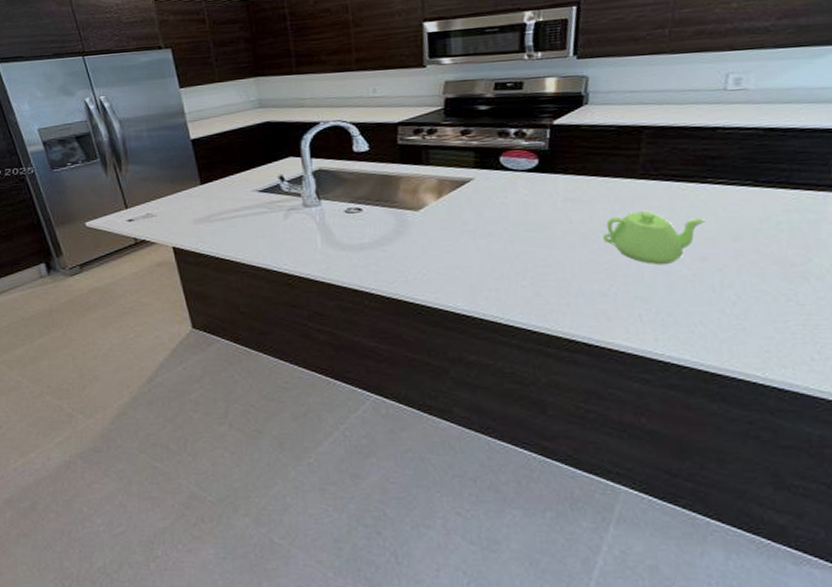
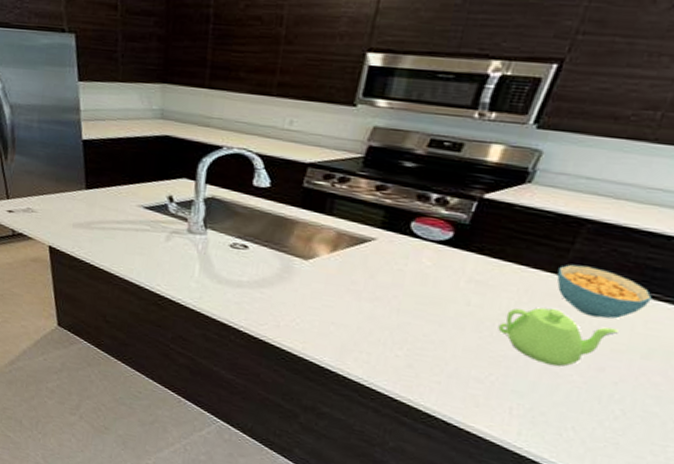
cereal bowl: none [635,166,721,212] -> present [557,264,652,319]

